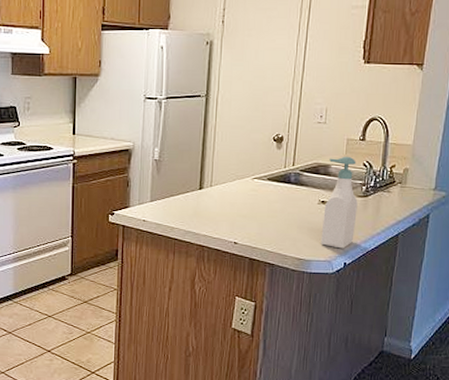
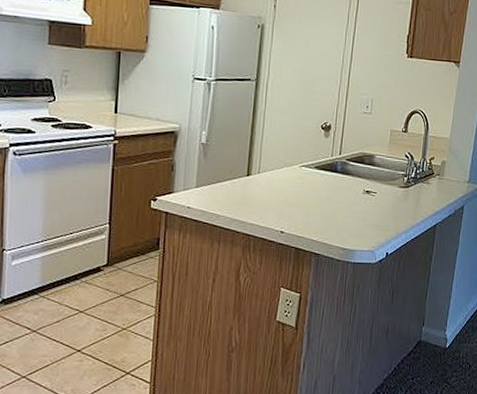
soap bottle: present [320,156,358,249] -> none [364,147,400,239]

